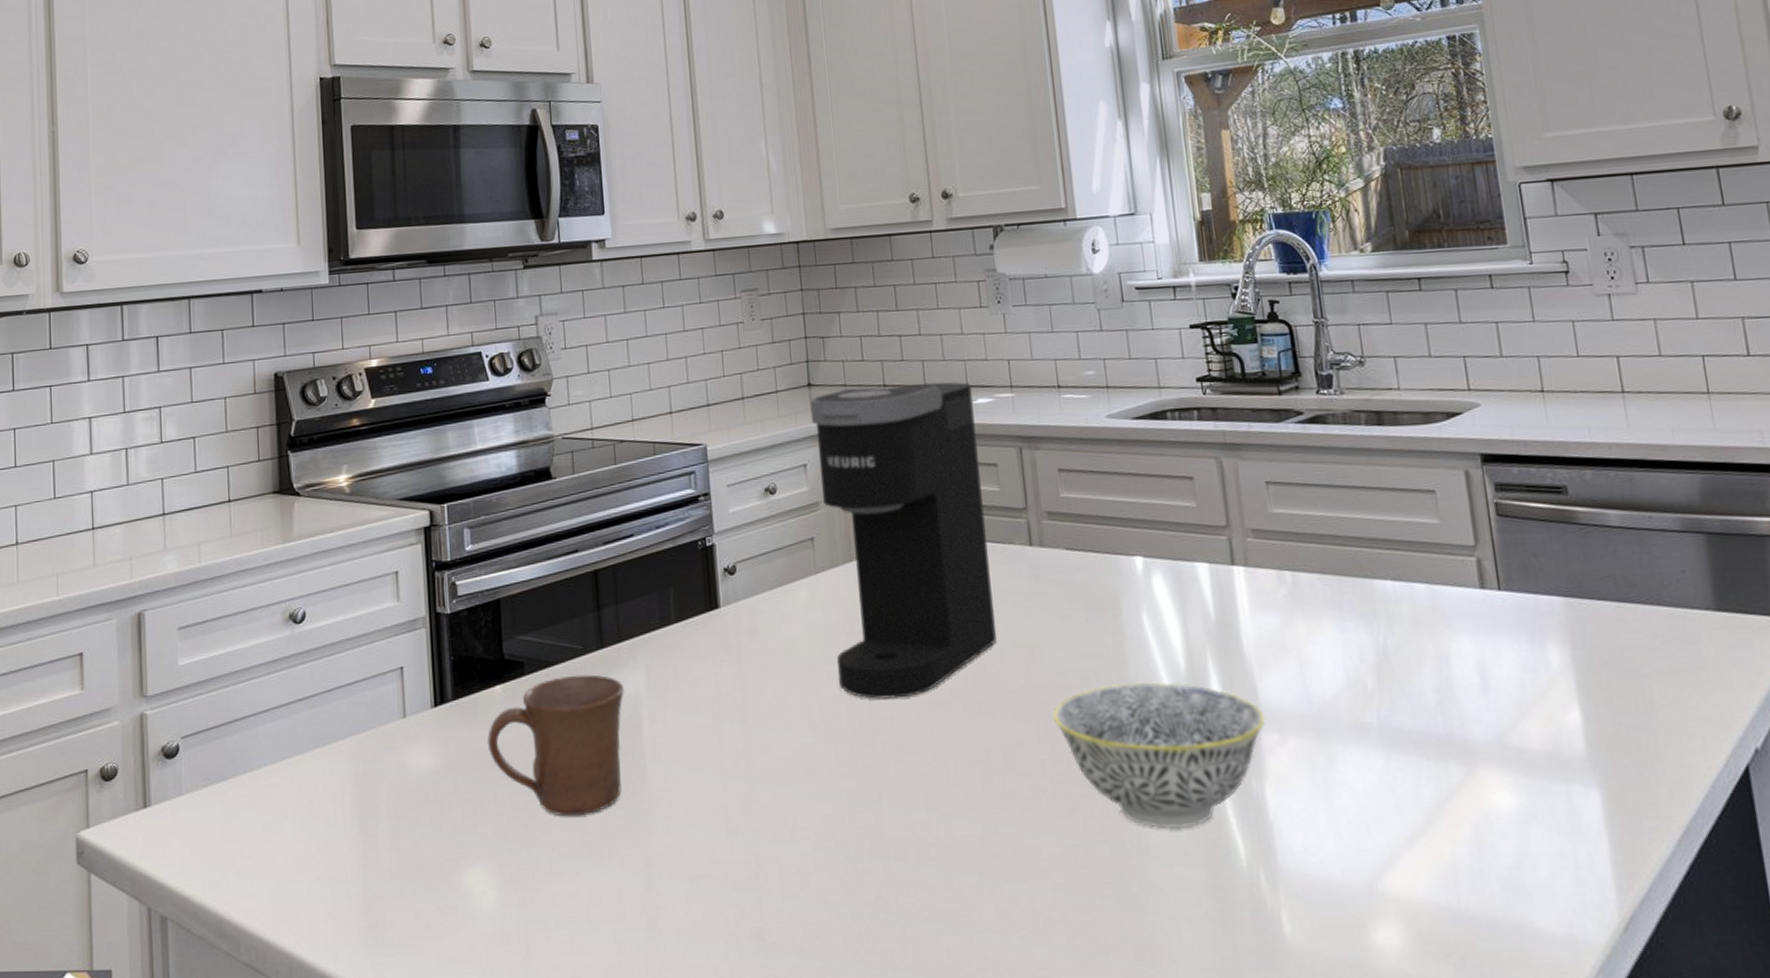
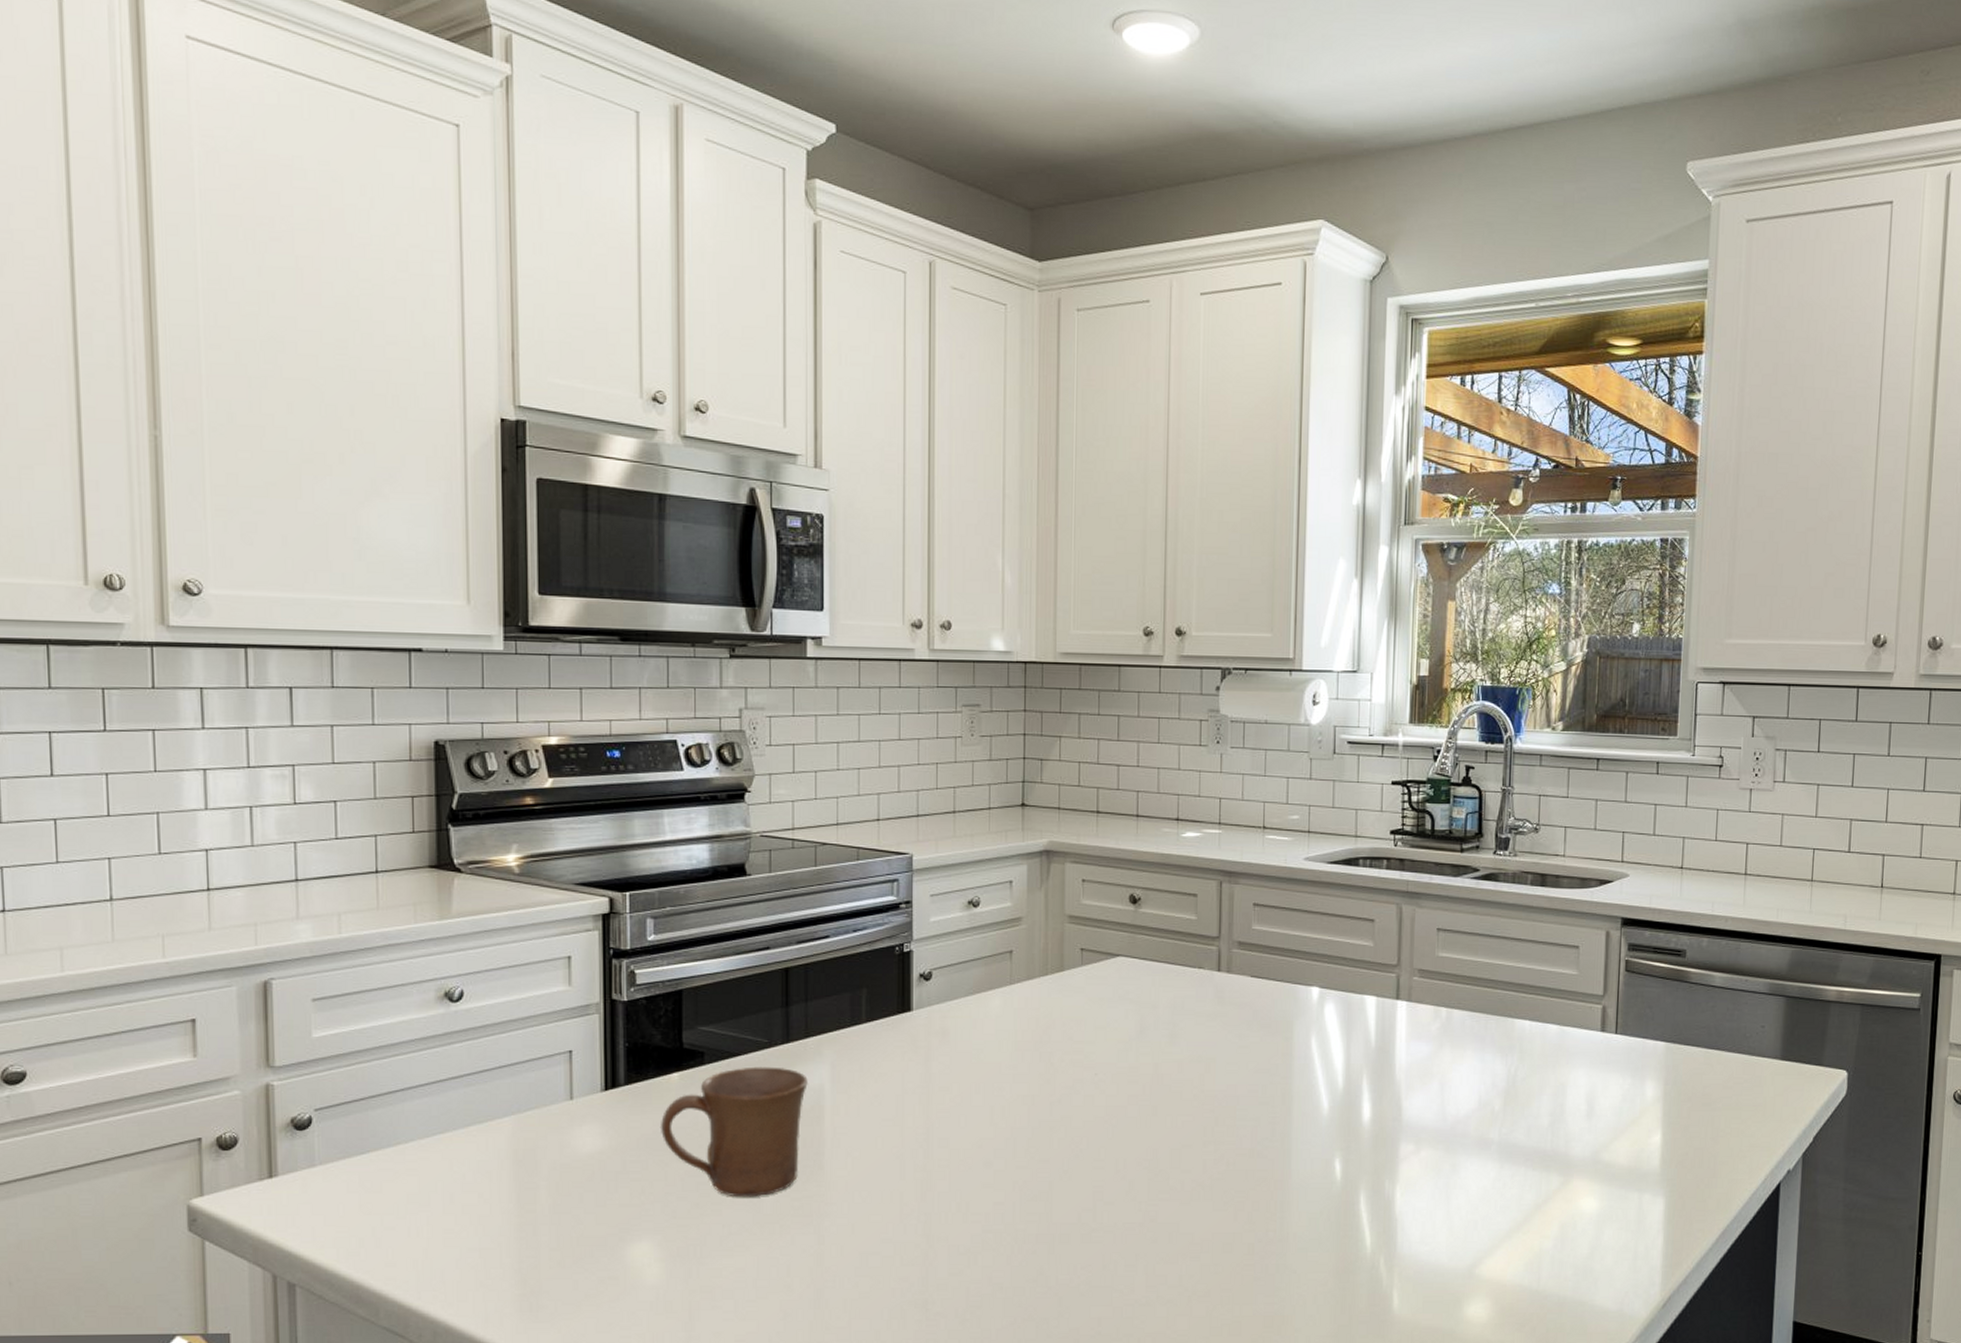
coffee maker: present [809,382,997,699] -> none [1021,811,1182,1101]
bowl: present [1053,681,1265,829] -> none [1220,1096,1405,1221]

